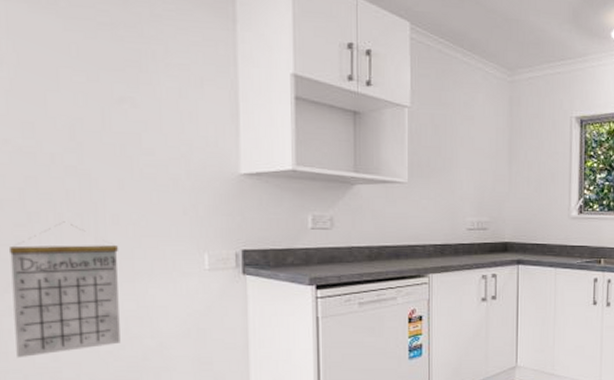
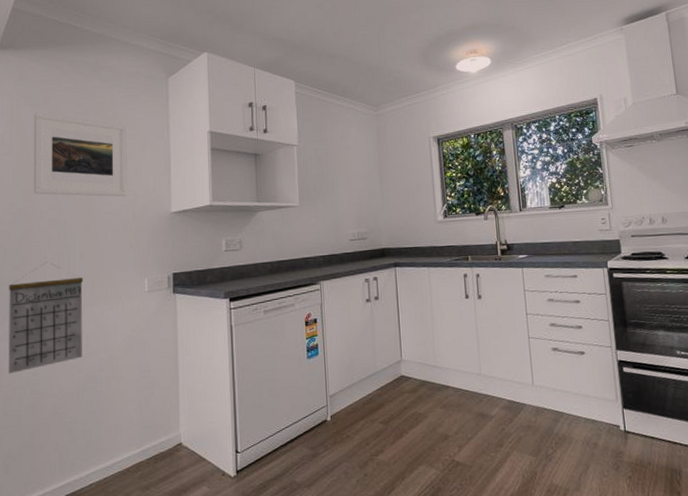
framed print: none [33,13,179,147] -> present [34,112,128,197]

